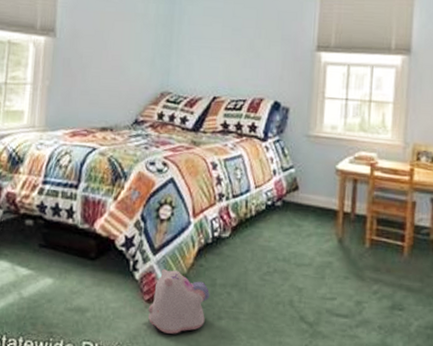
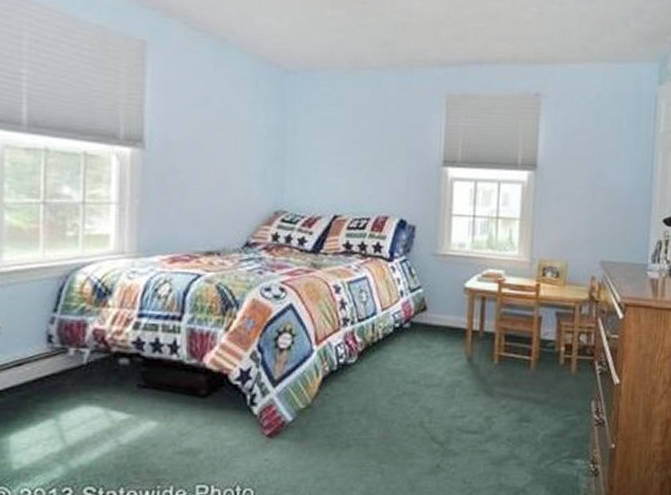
plush toy: present [148,269,210,334] -> none [269,401,337,467]

